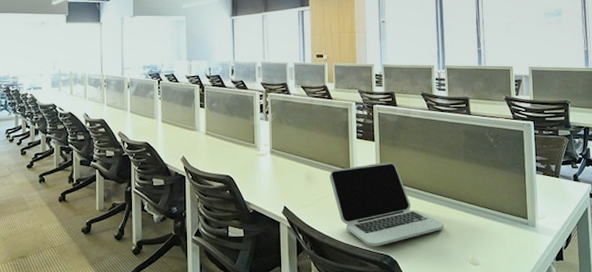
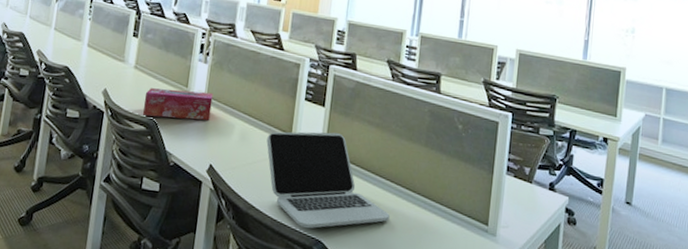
tissue box: none [218,145,278,174] -> present [143,88,213,121]

